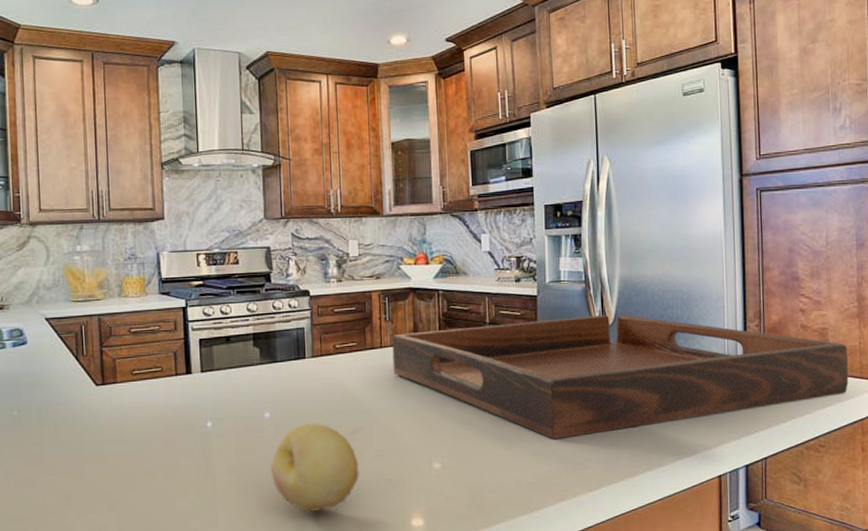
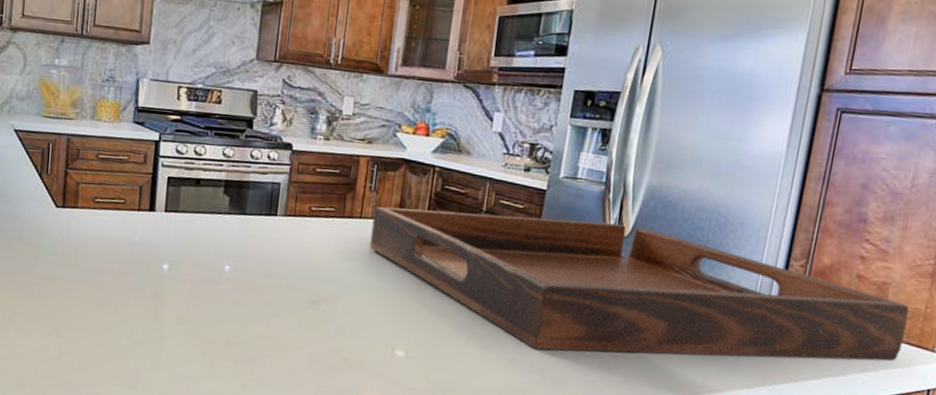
fruit: present [270,423,359,512] -> none [222,284,316,377]

